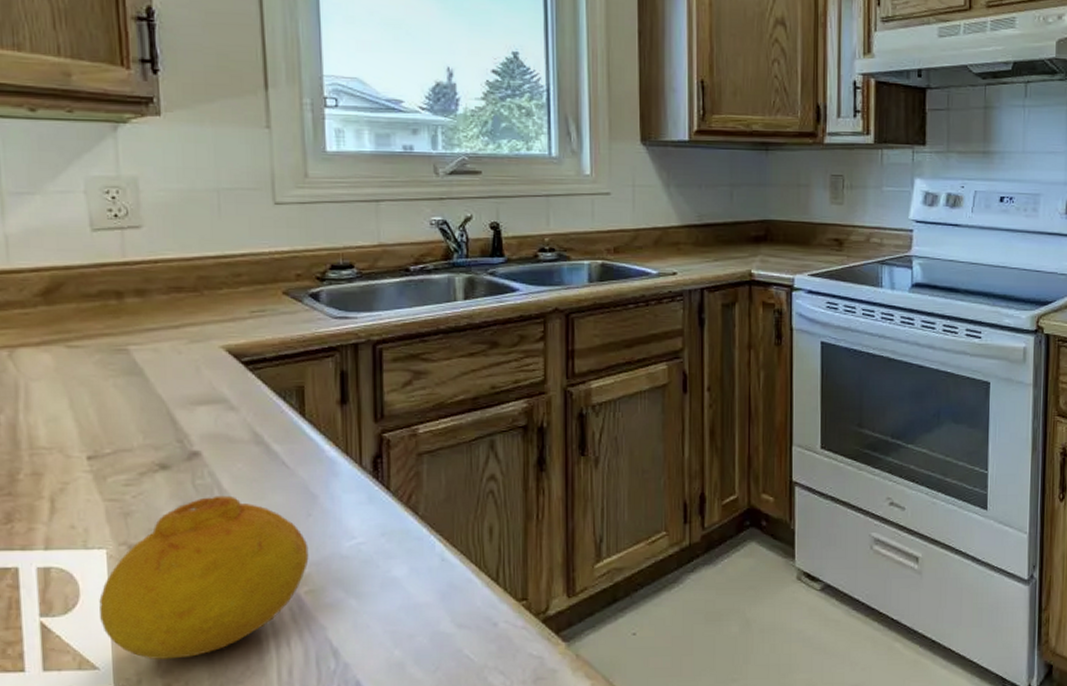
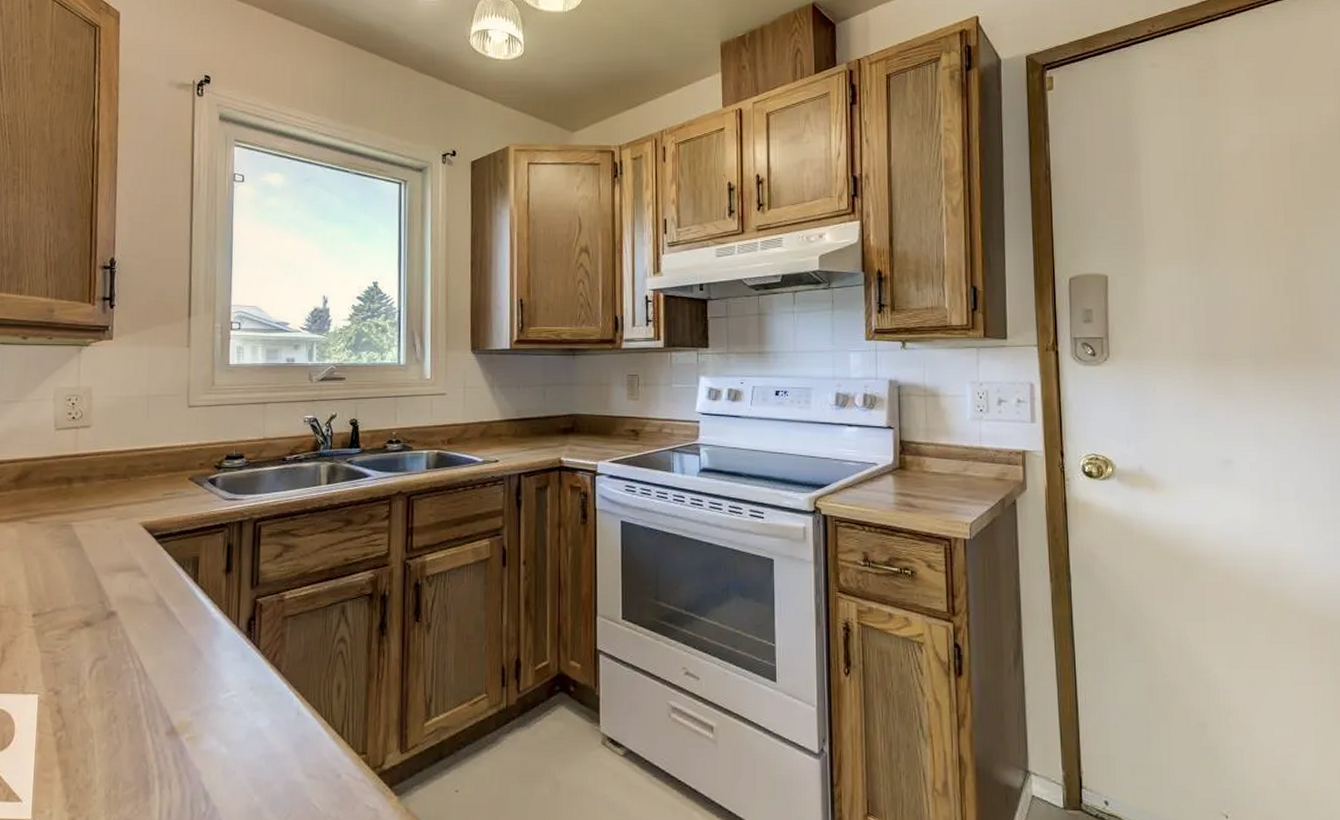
fruit: present [99,495,309,659] -> none [27,650,192,795]

